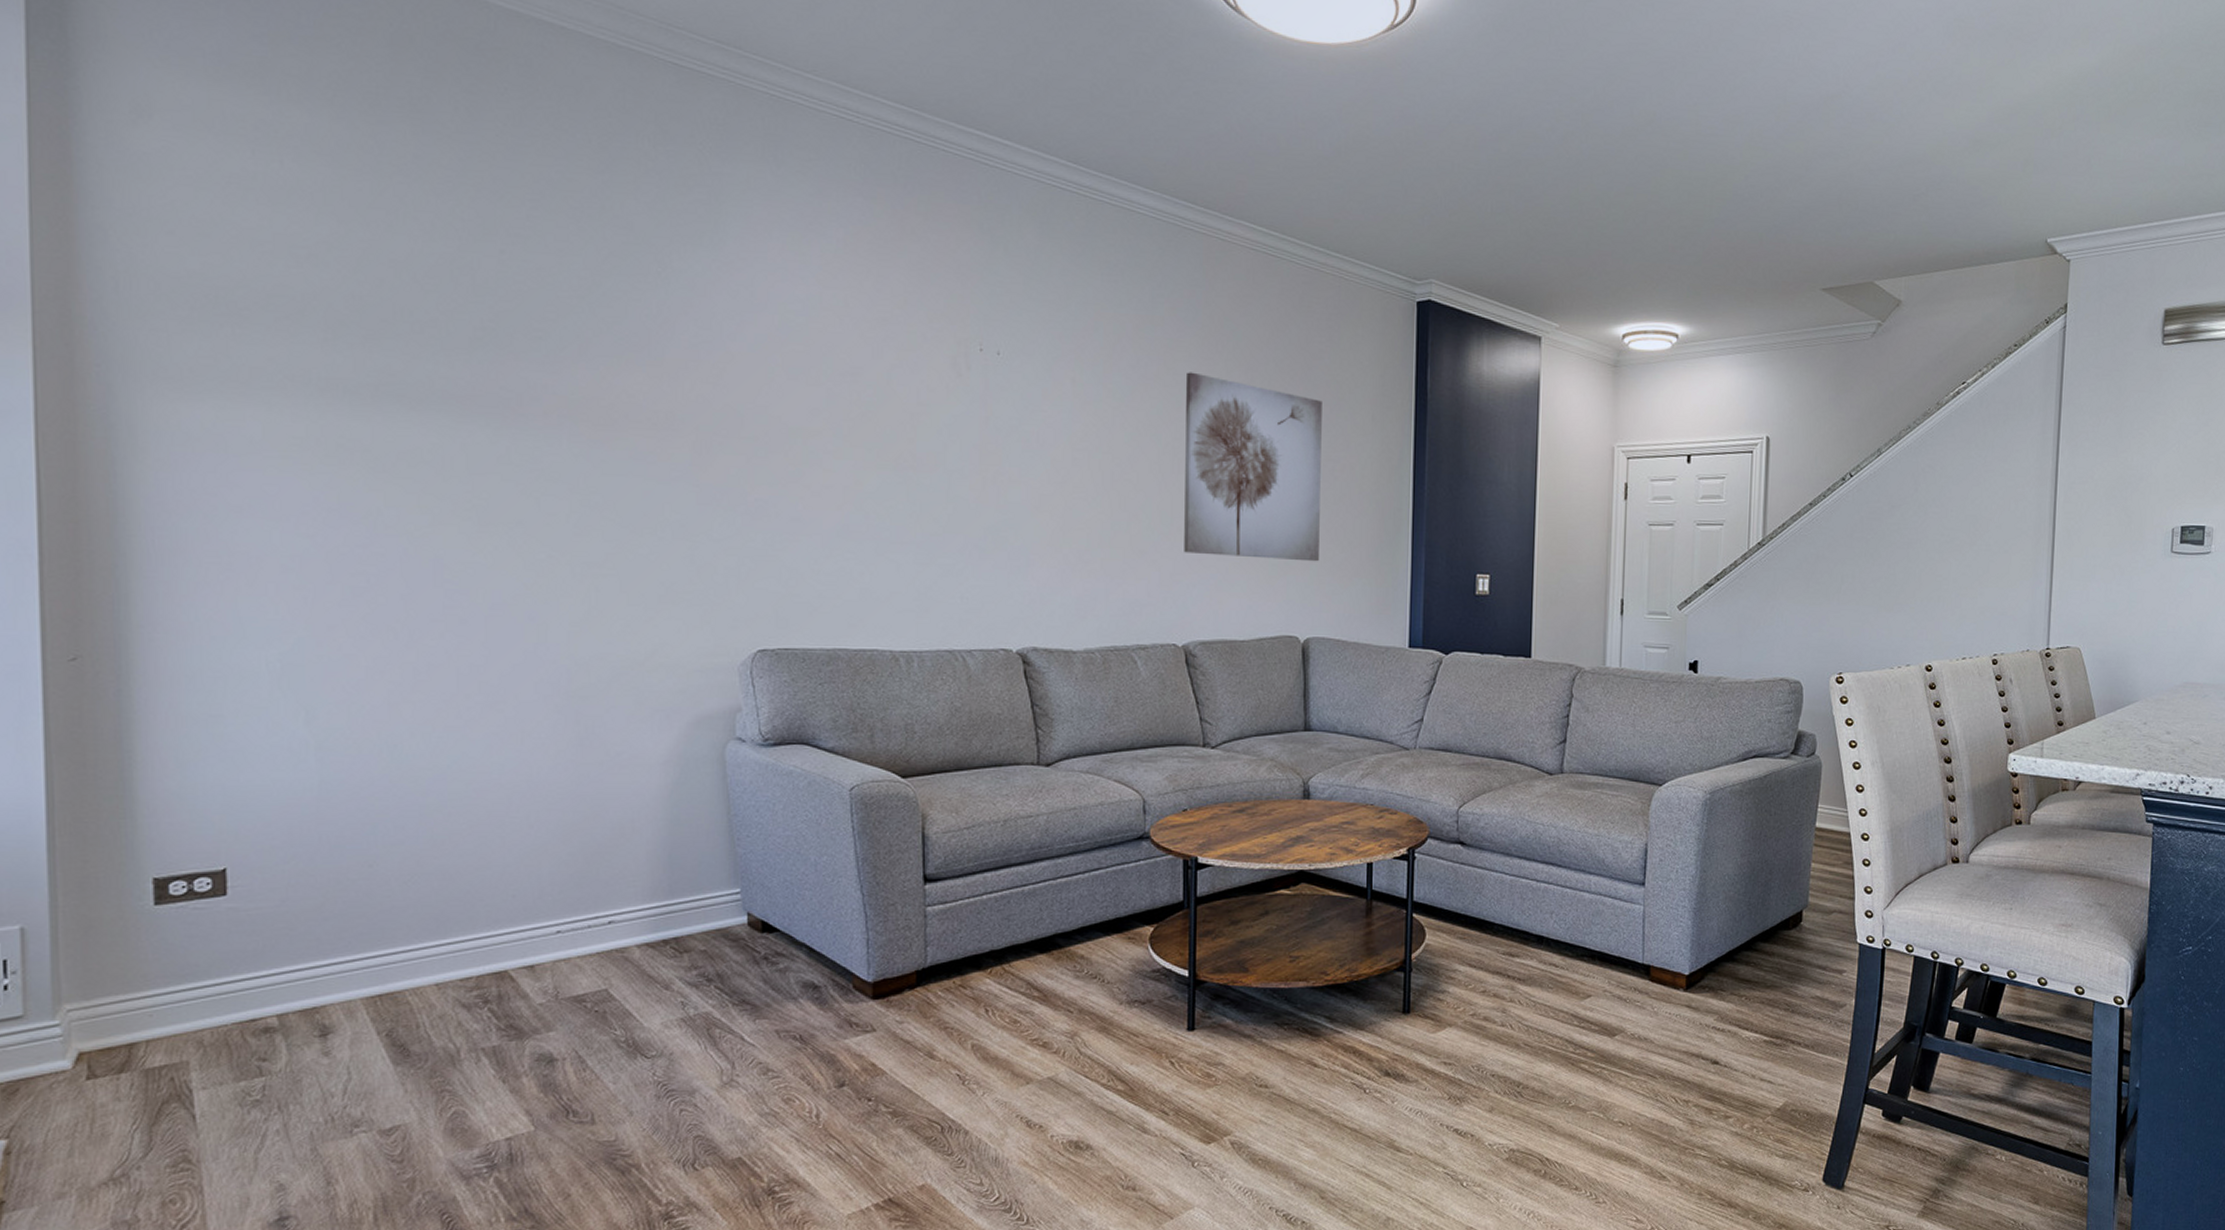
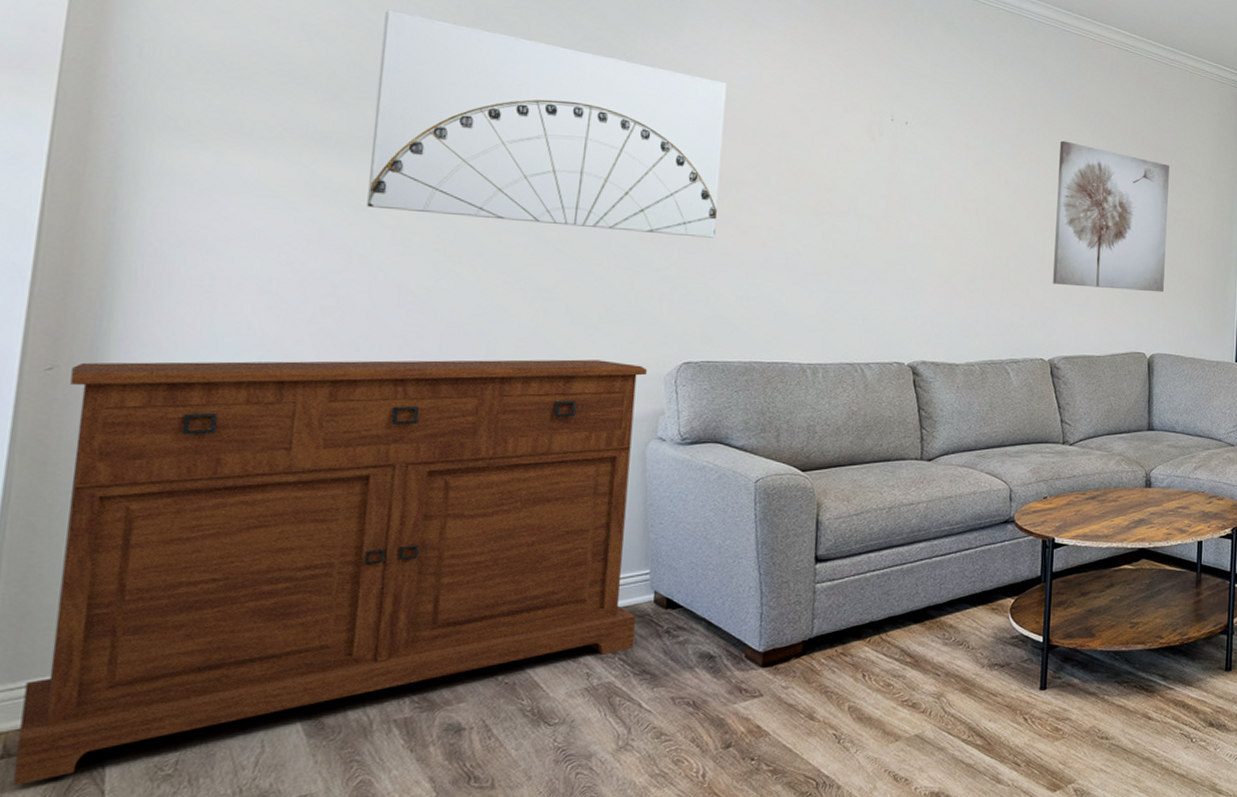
sideboard: none [97,647,729,1108] -> present [13,359,647,787]
wall art: none [380,225,782,501] -> present [367,9,727,238]

